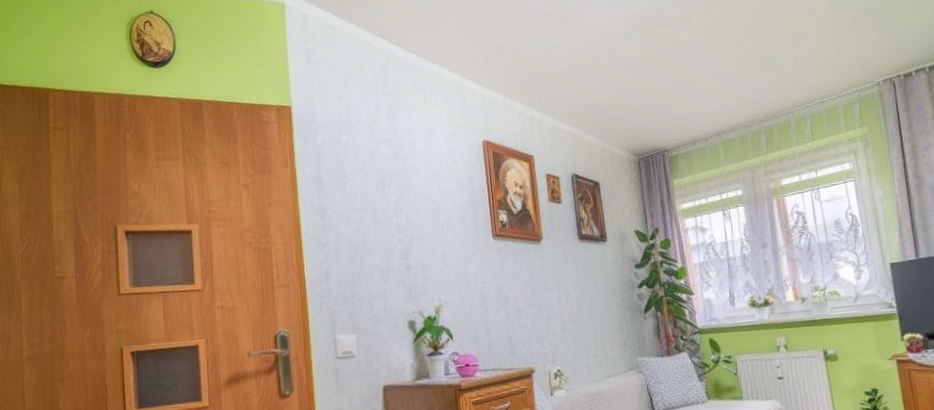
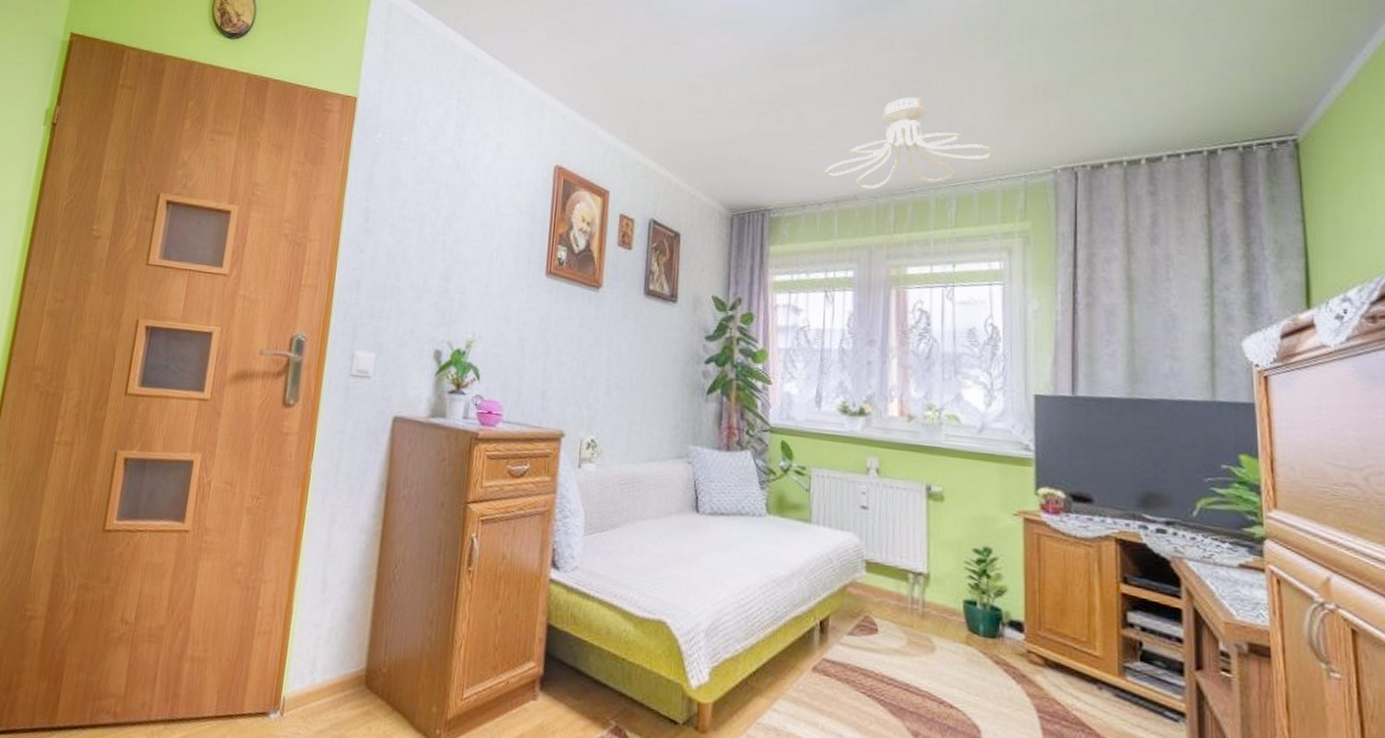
ceiling light fixture: none [706,38,832,121] -> present [824,97,994,190]

